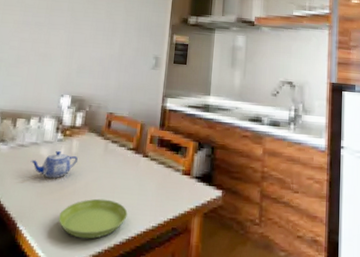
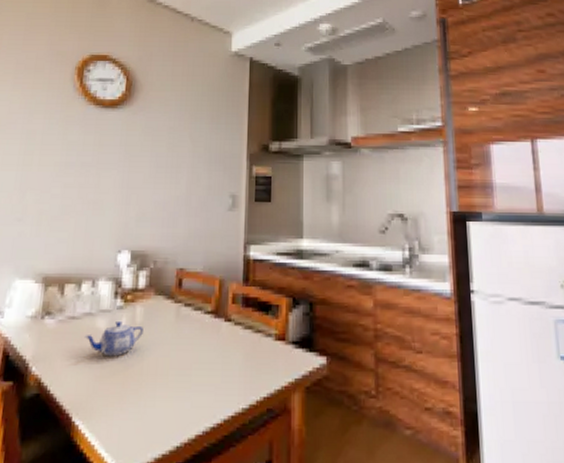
saucer: present [58,198,128,239] -> none [123,378,210,431]

